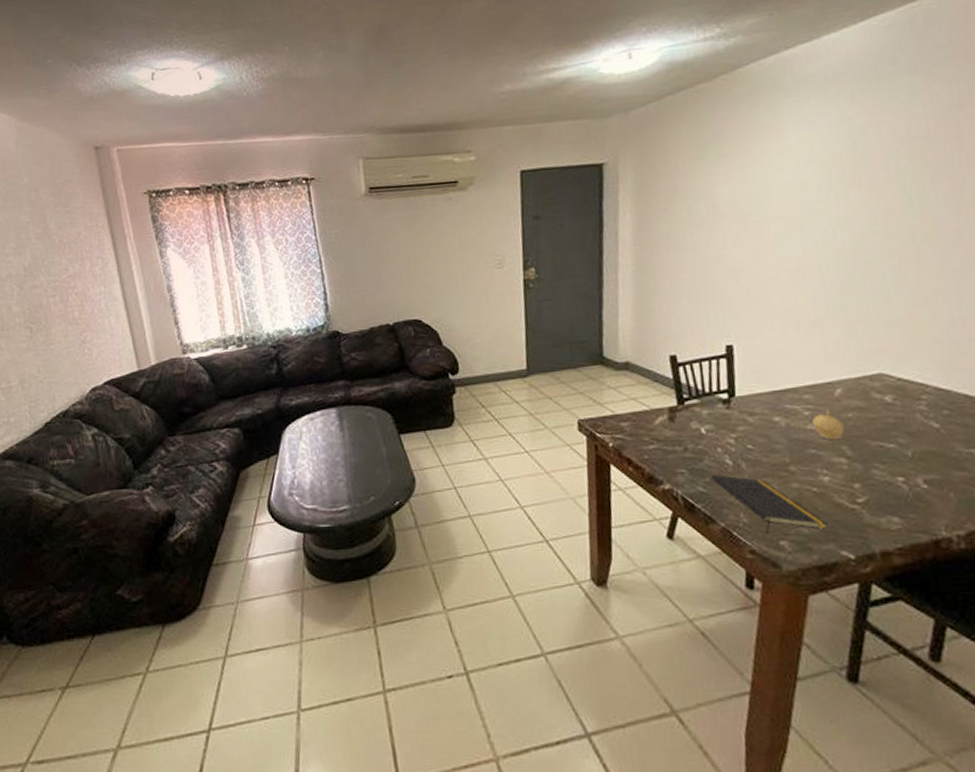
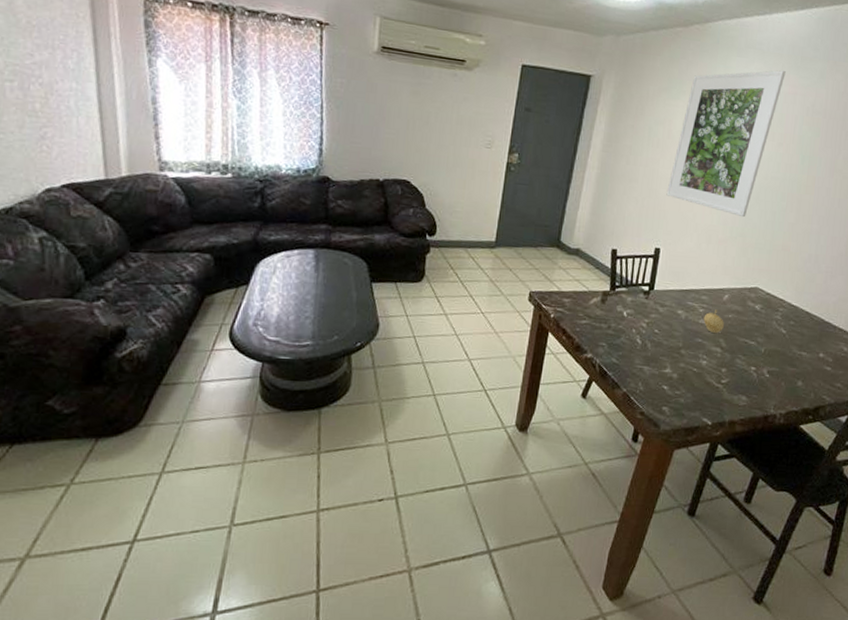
notepad: present [710,474,828,535] -> none [623,349,698,401]
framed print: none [726,98,859,289] -> present [666,70,786,218]

